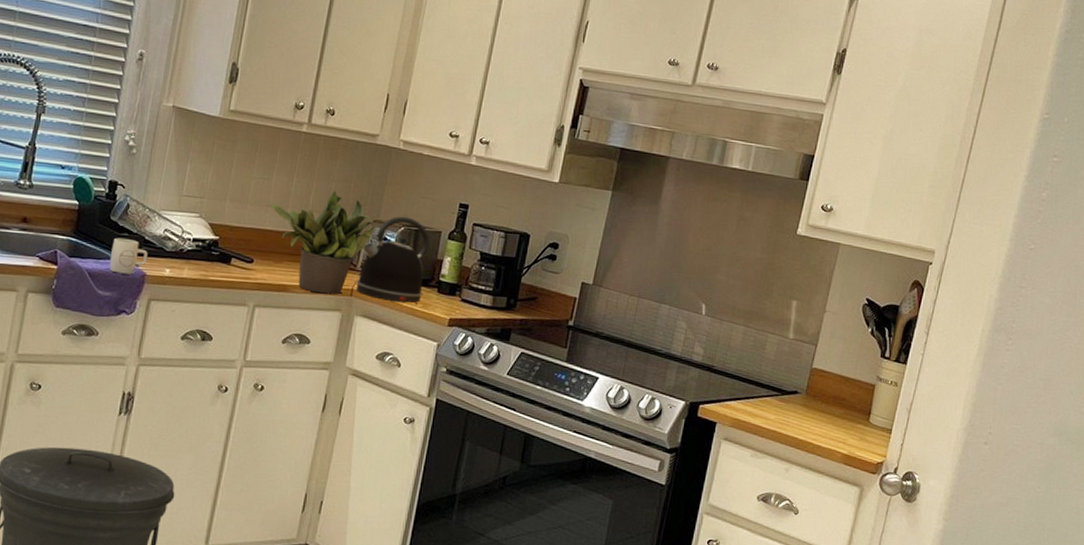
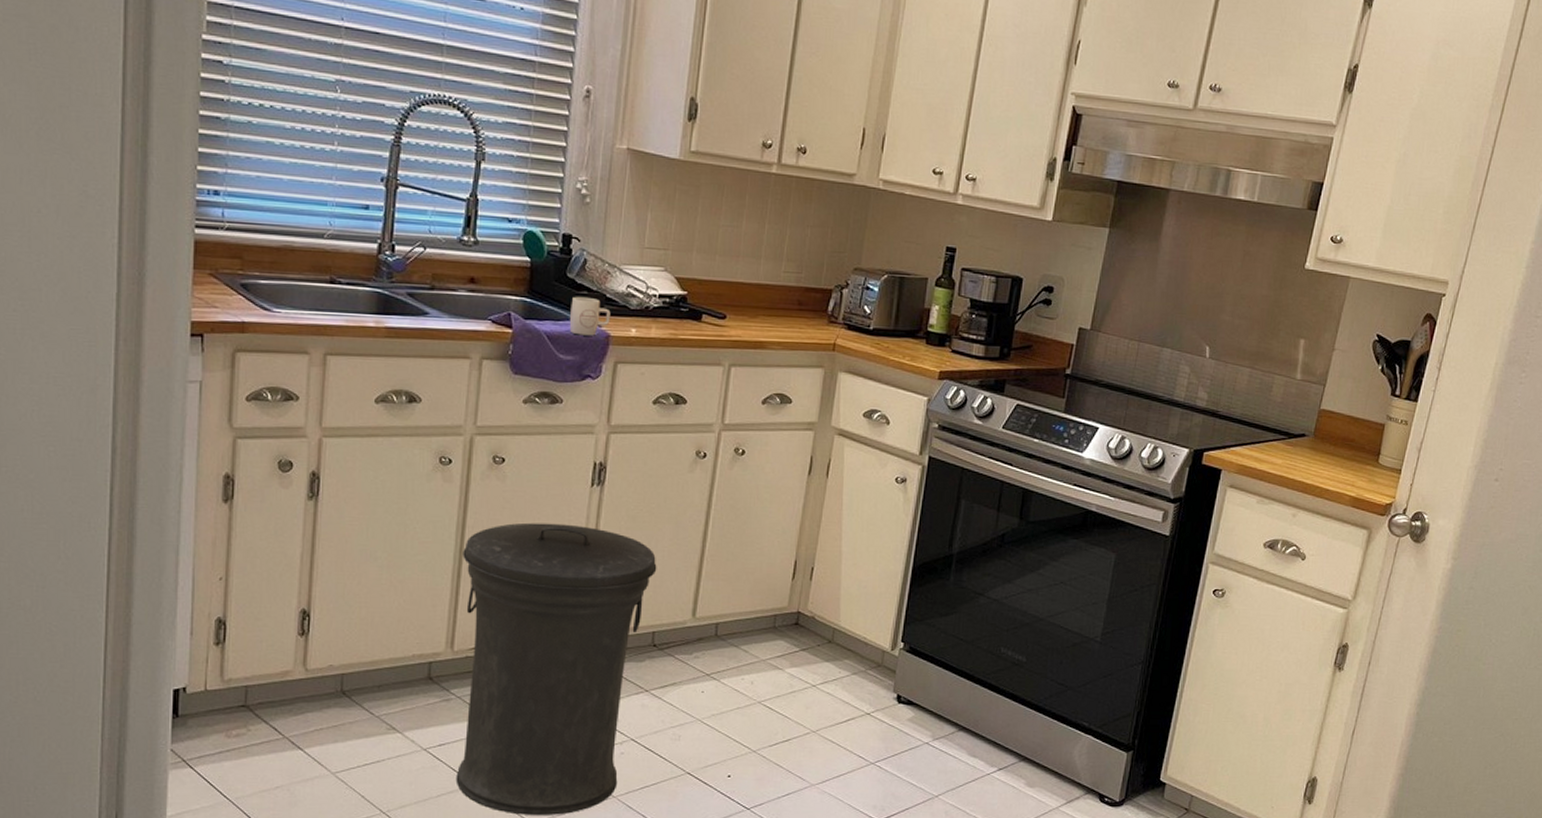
potted plant: present [268,189,377,295] -> none [738,235,858,350]
kettle: present [356,216,431,304] -> none [838,262,917,357]

